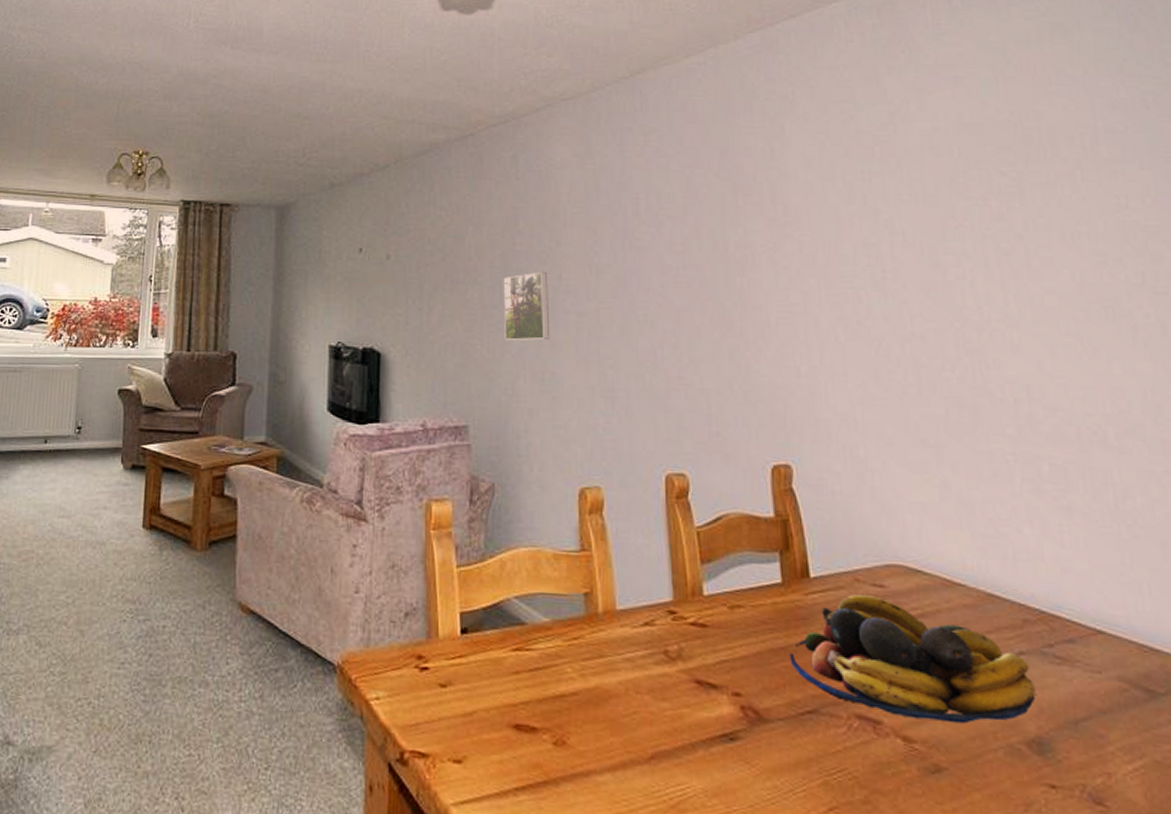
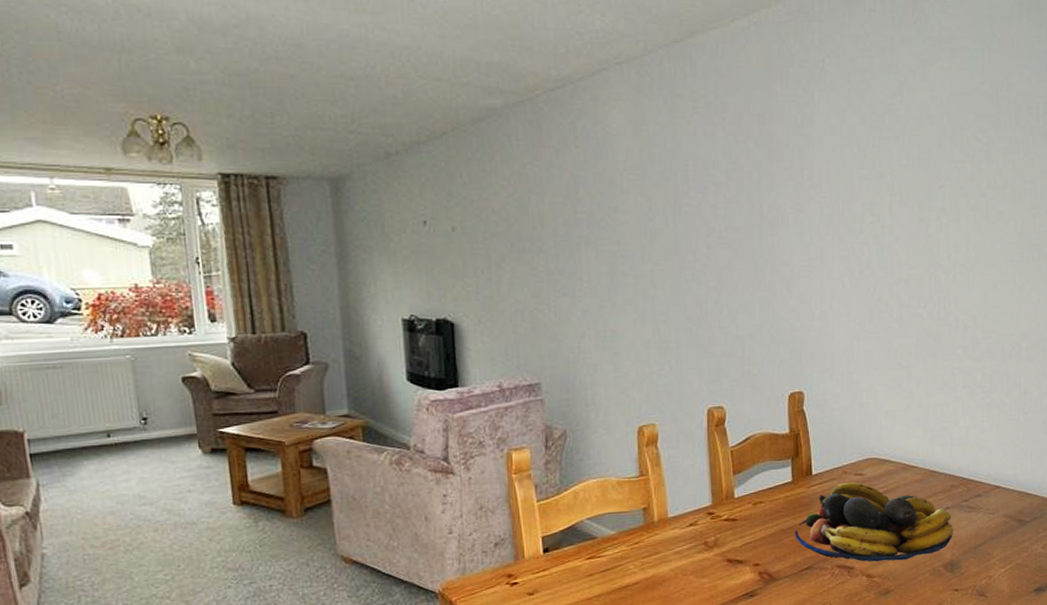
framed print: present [503,271,549,341] -> none [566,238,610,303]

